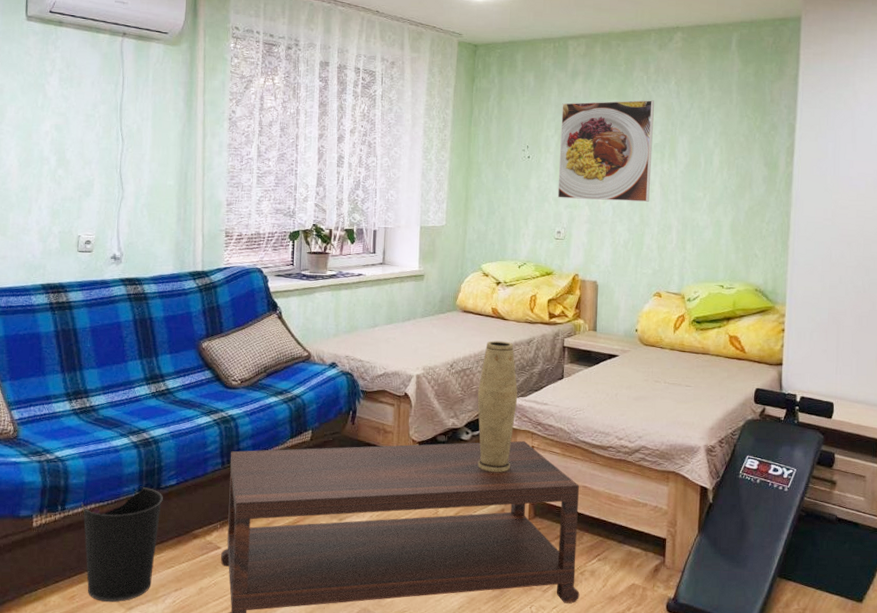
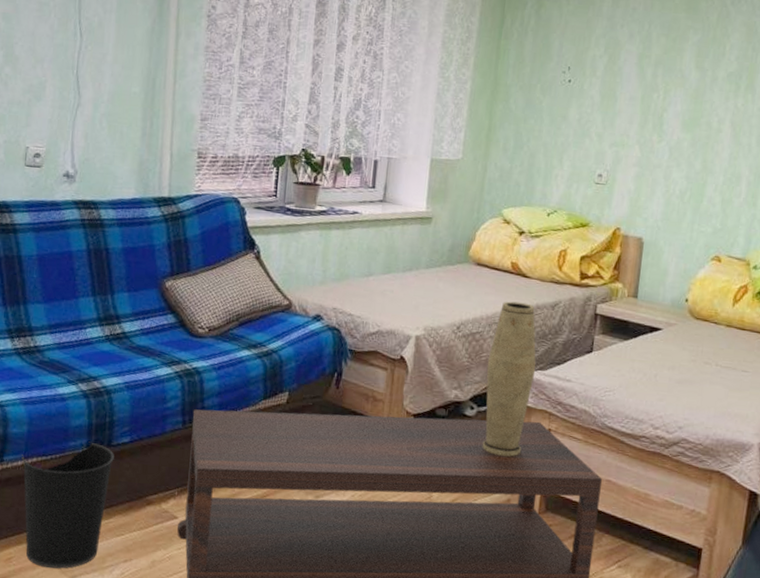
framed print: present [557,100,654,202] -> none [601,15,733,144]

